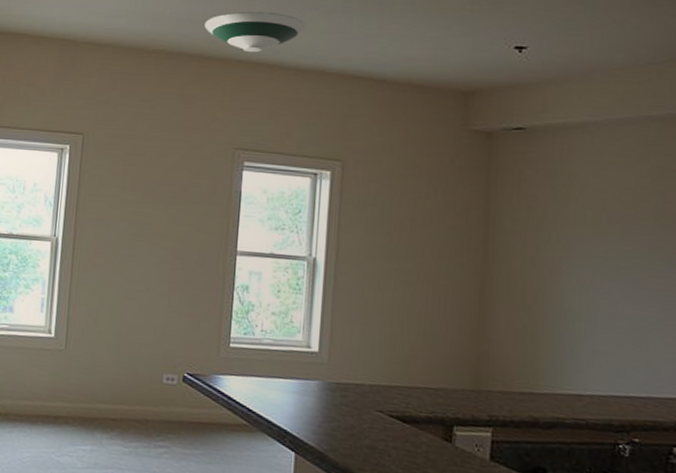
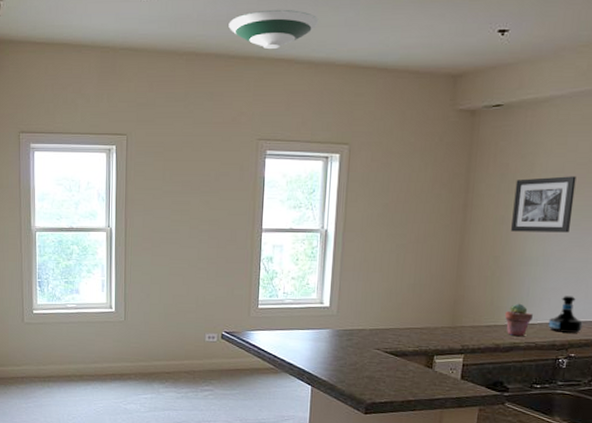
potted succulent: none [542,366,580,410] -> present [504,303,533,336]
wall art: none [545,214,622,283] -> present [511,176,576,233]
tequila bottle: none [601,362,647,412] -> present [548,296,583,333]

